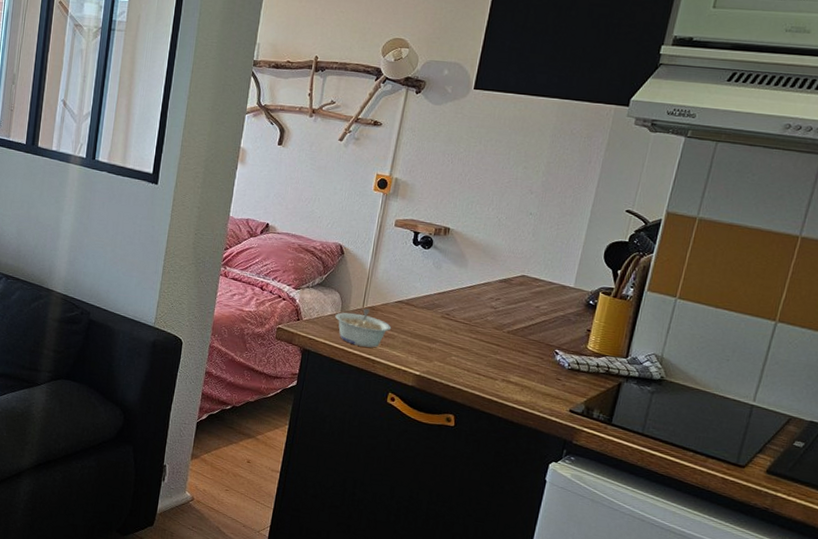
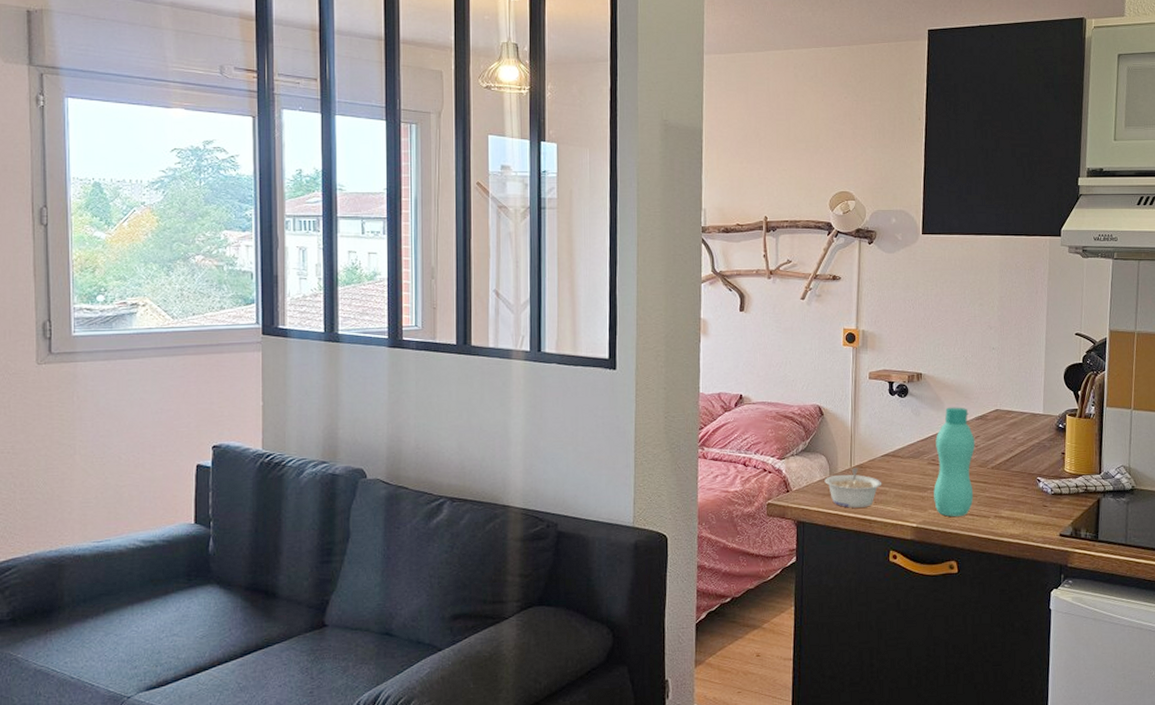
bottle: none [441,265,495,374] -> present [934,407,976,517]

